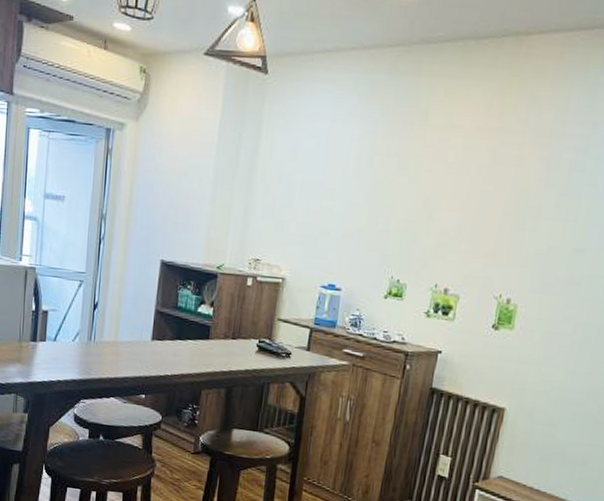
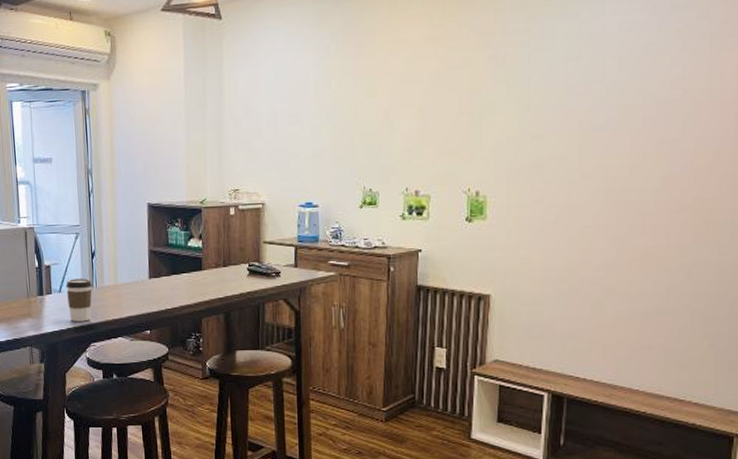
coffee cup: none [61,328,90,376] -> present [65,278,92,322]

